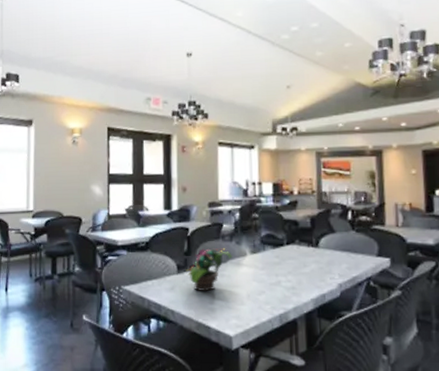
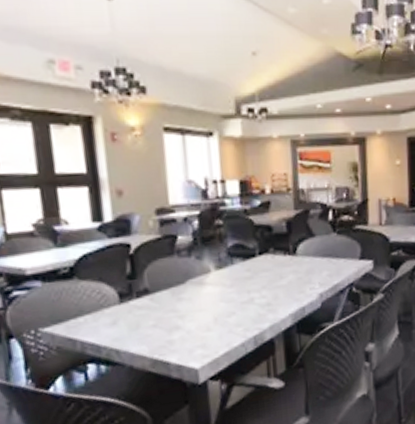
potted flower: present [186,248,232,291] -> none [131,266,192,322]

